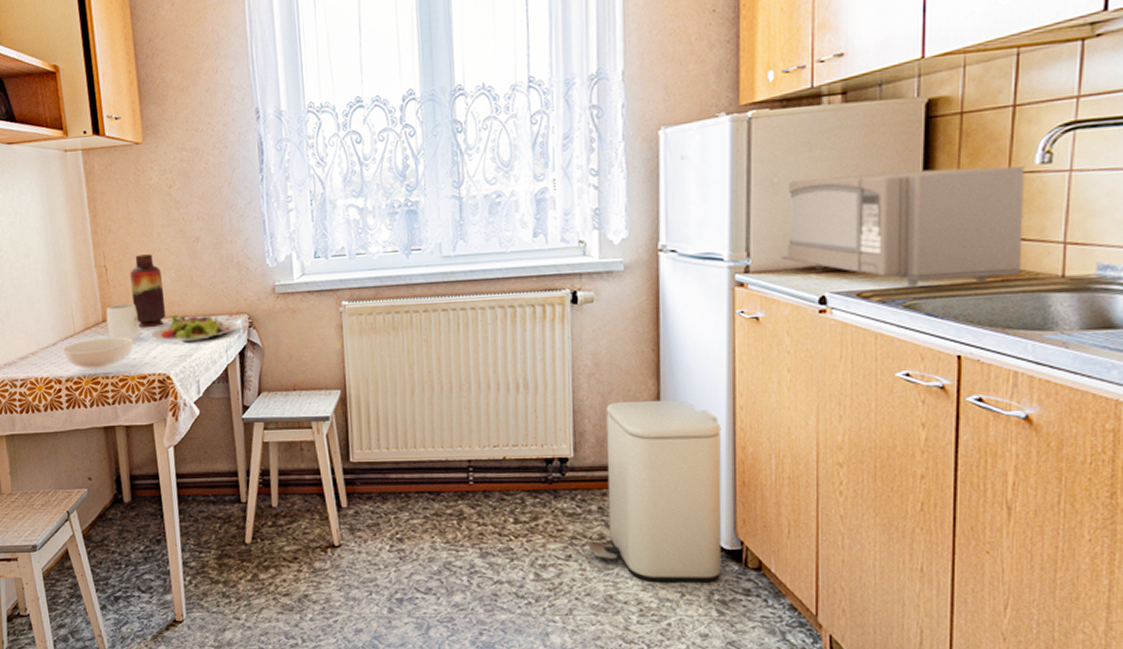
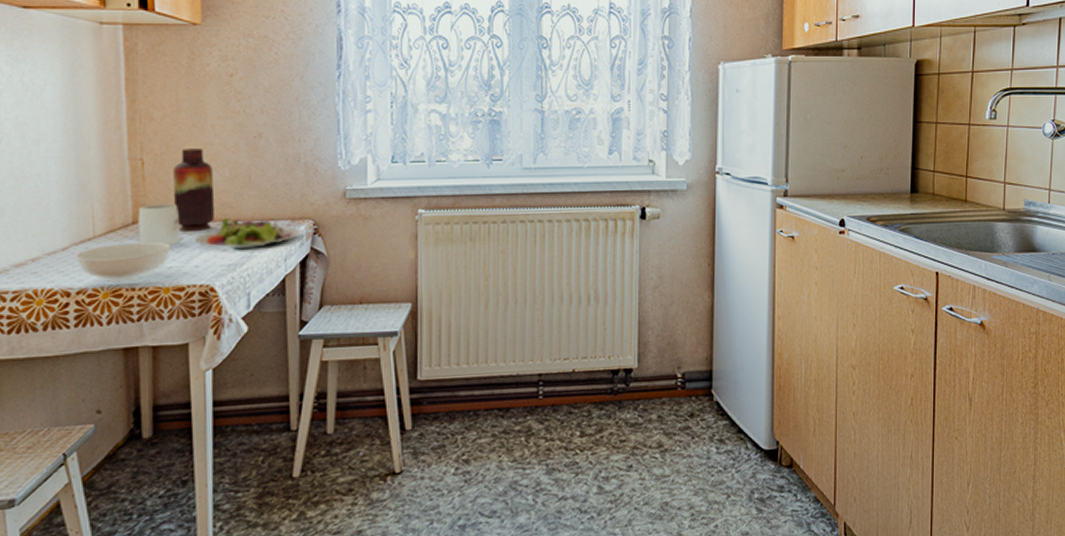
pedal bin: present [588,399,722,583] -> none [648,310,763,486]
microwave: present [779,165,1024,287] -> none [810,116,979,214]

